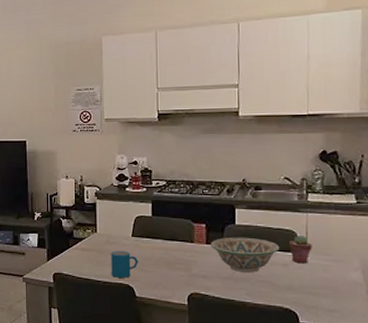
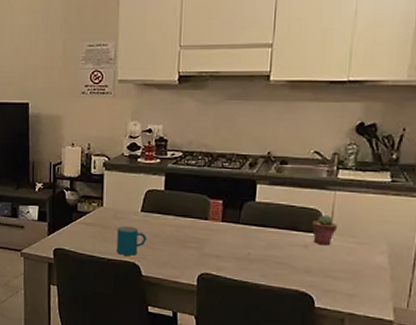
decorative bowl: present [210,237,280,274] -> none [226,215,302,254]

